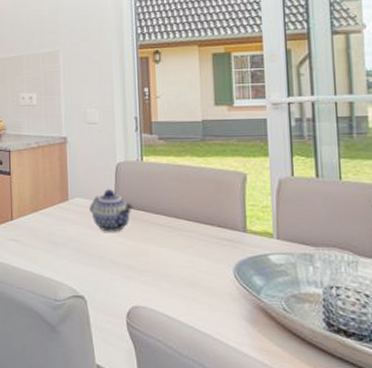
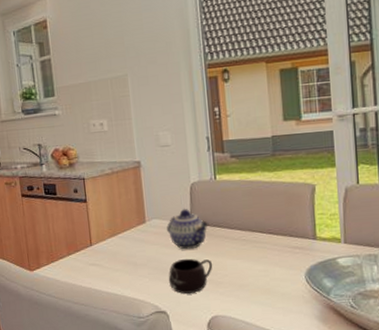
mug: none [88,241,136,279] -> present [168,258,213,294]

